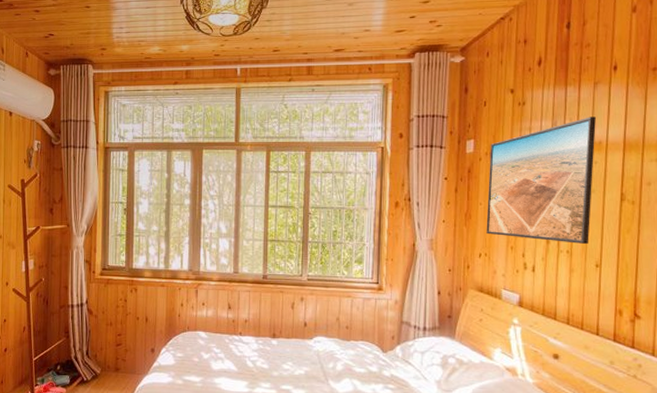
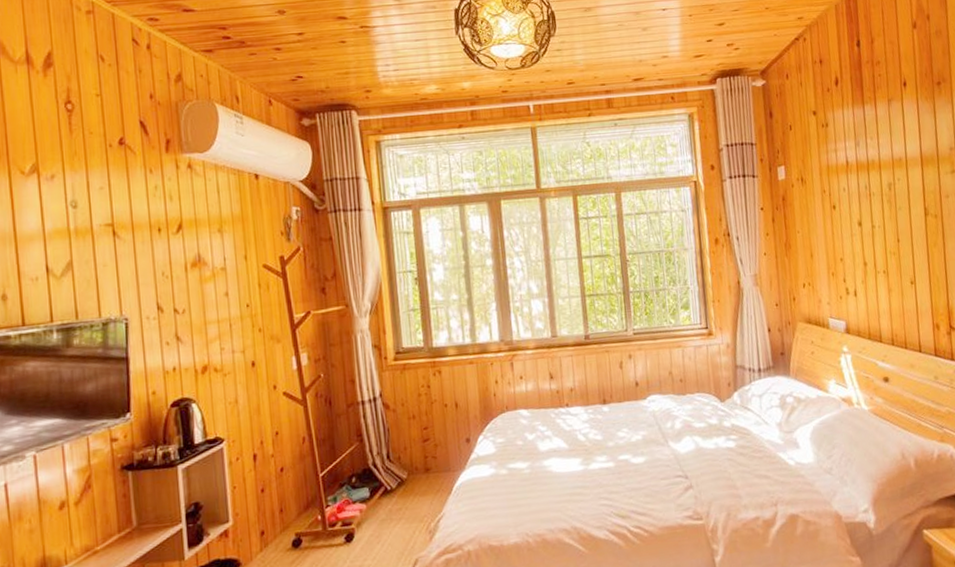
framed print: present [486,117,596,245] -> none [800,134,902,263]

